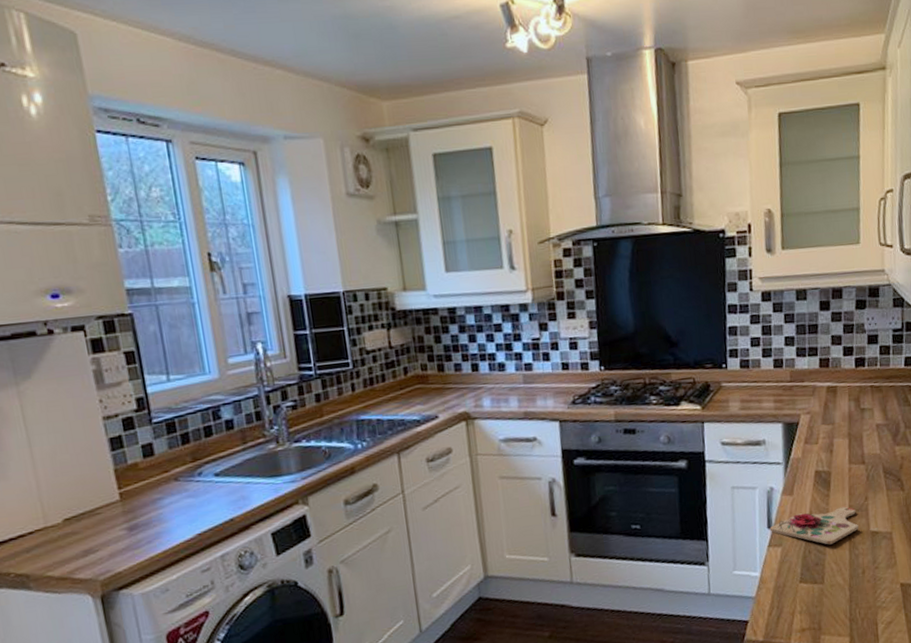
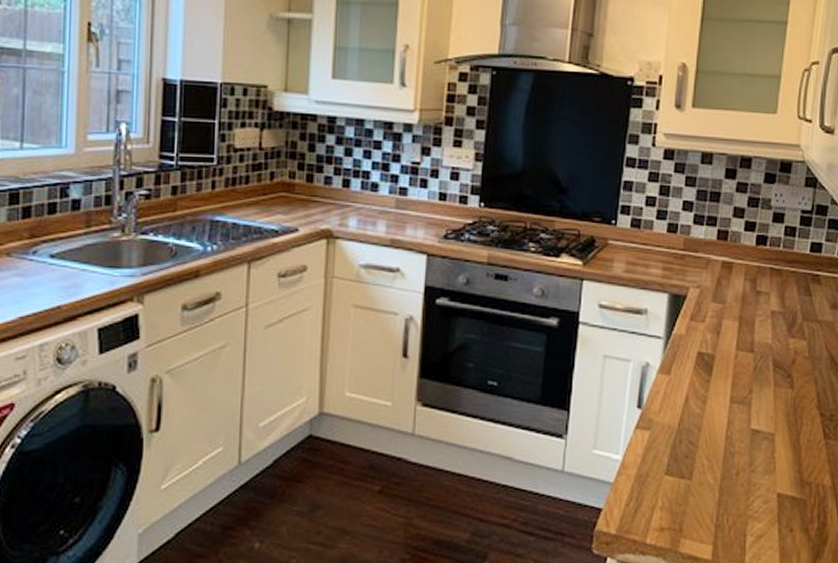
cutting board: present [769,506,859,545] -> none [639,397,738,437]

